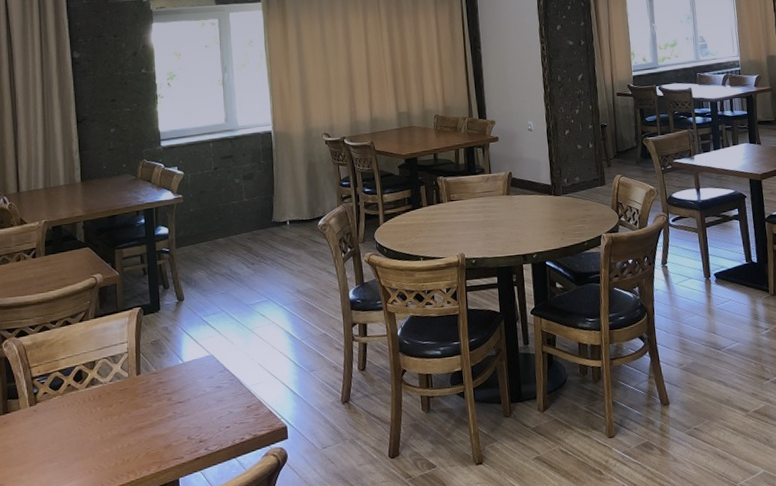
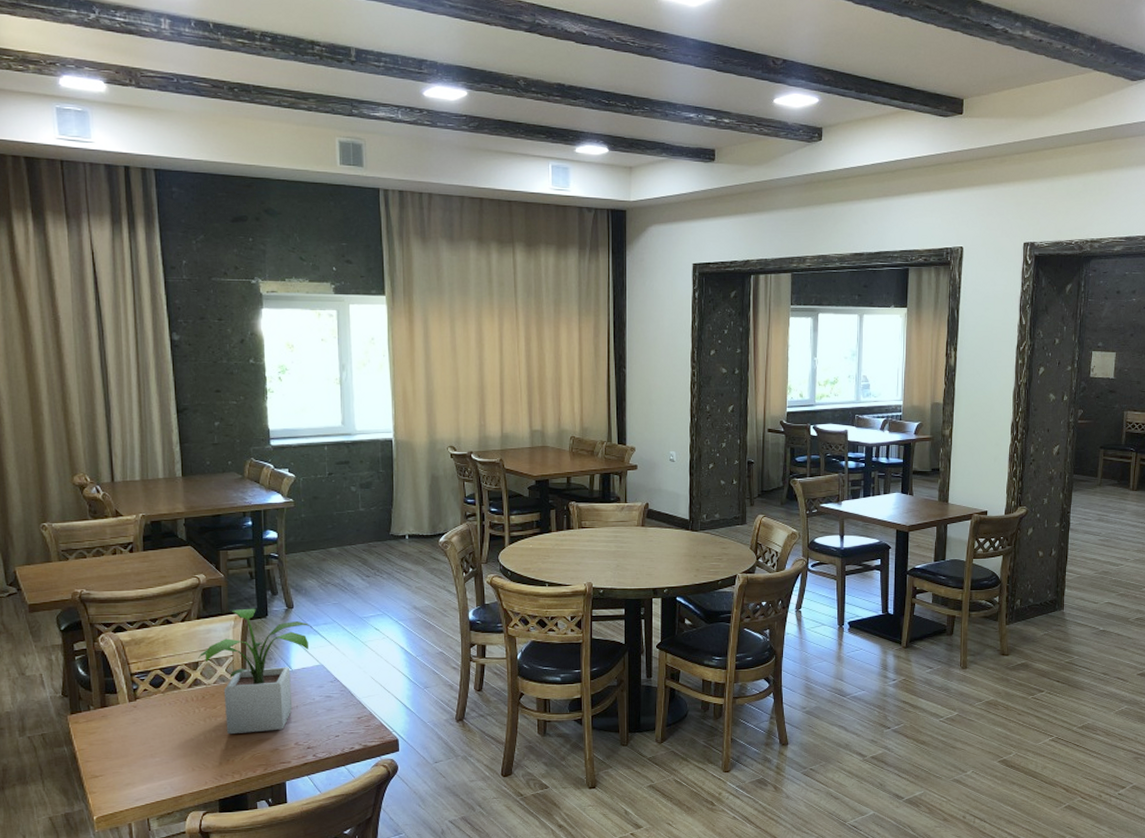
potted plant: none [95,303,202,433] -> present [198,608,313,735]

